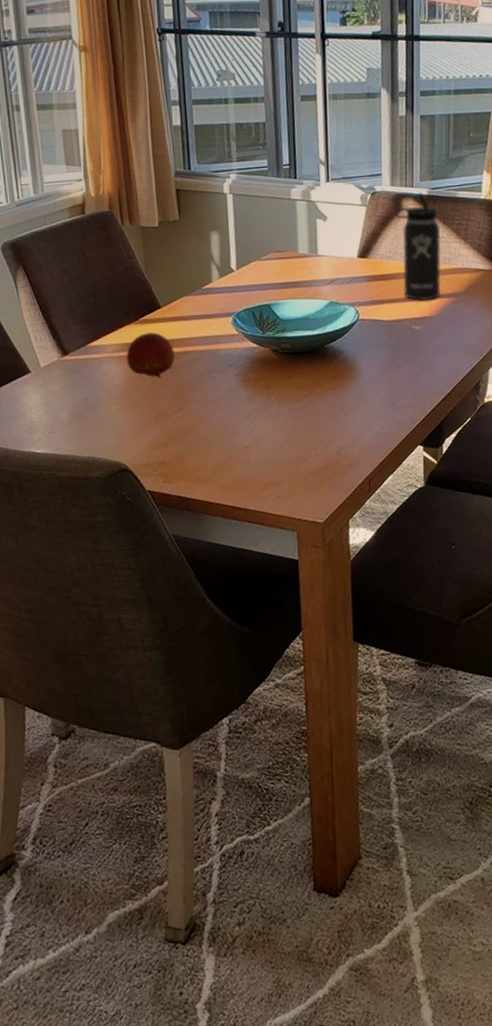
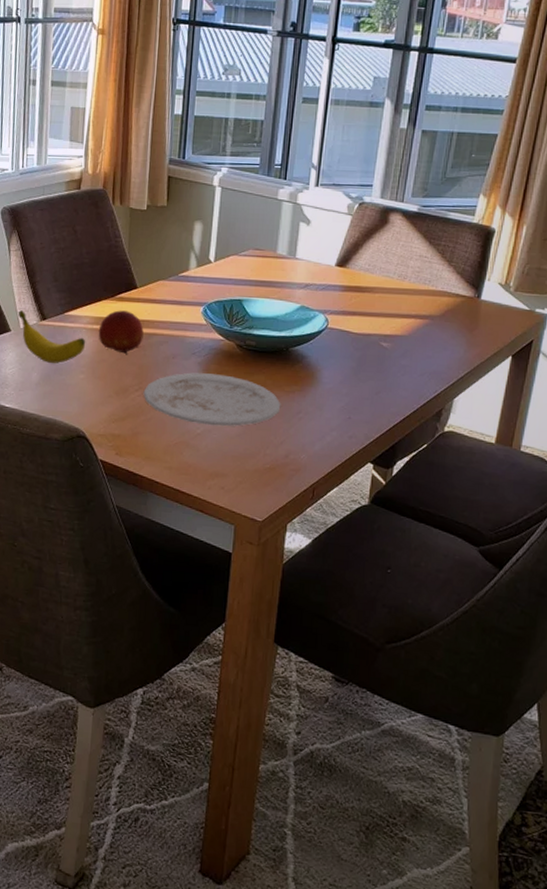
banana: none [35,349,115,399] -> present [18,310,86,363]
plate: none [183,382,325,436] -> present [143,372,281,426]
thermos bottle: present [395,192,441,301] -> none [377,208,426,320]

